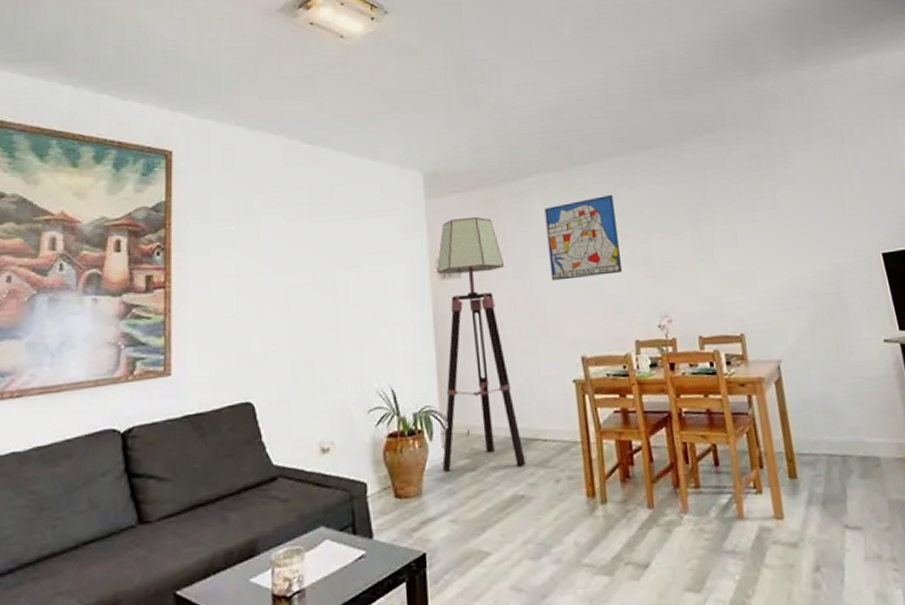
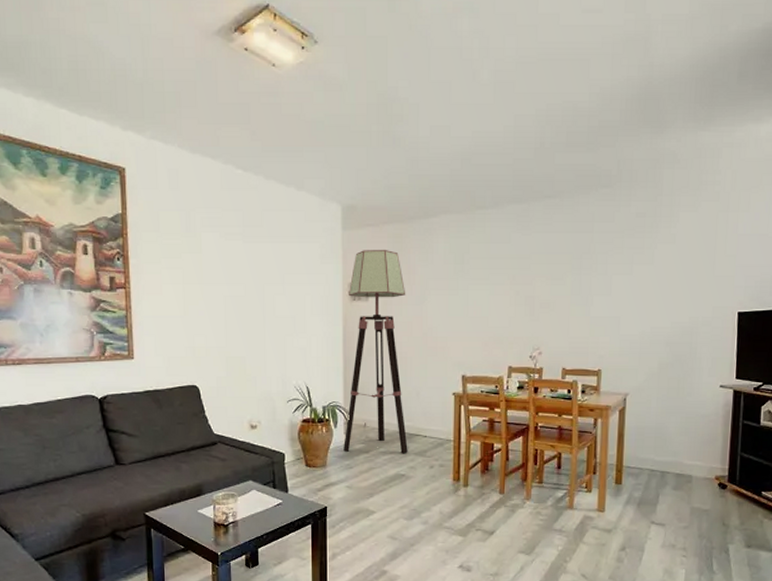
wall art: present [544,194,622,281] -> none [444,238,507,311]

